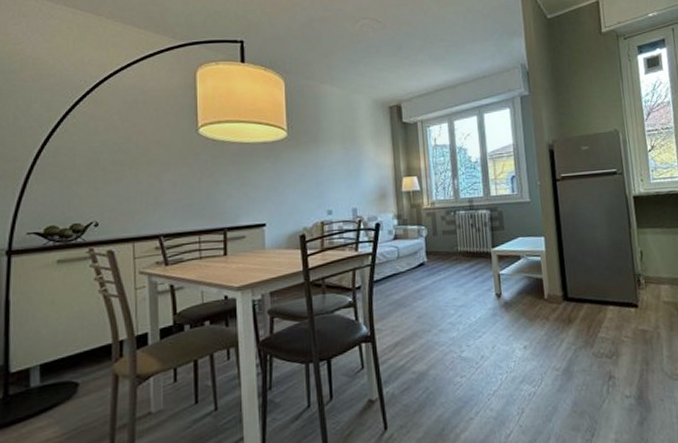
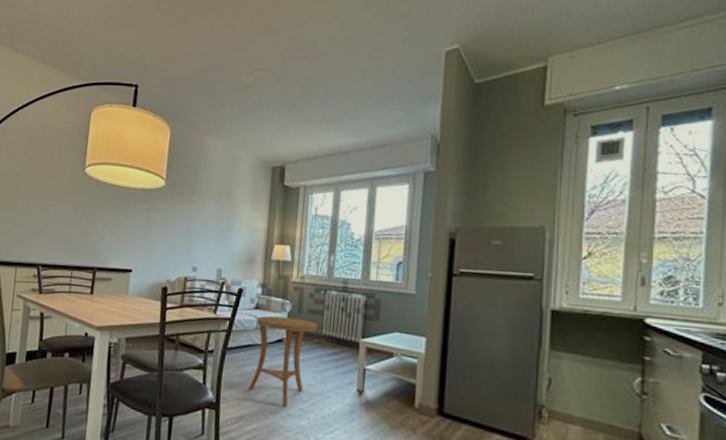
side table: none [397,241,453,324] -> present [249,315,318,407]

